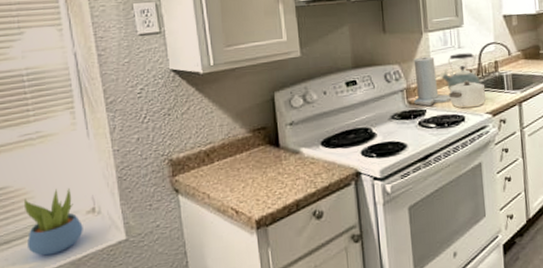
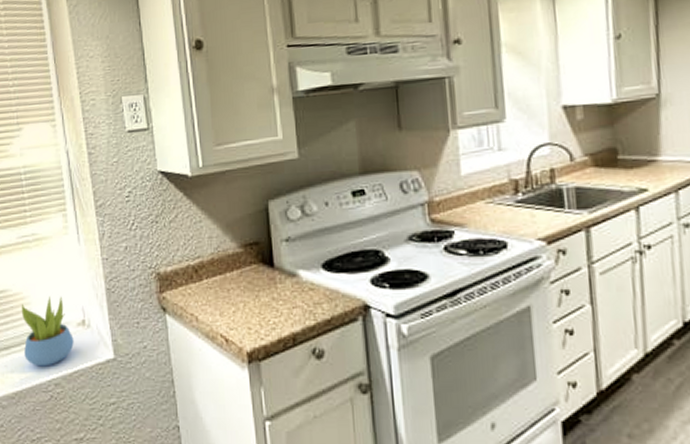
paper towel: present [413,56,452,107] -> none [437,160,489,227]
kettle: present [440,53,480,91] -> none [473,157,529,207]
cooking pot: present [449,80,486,109] -> none [485,194,537,232]

